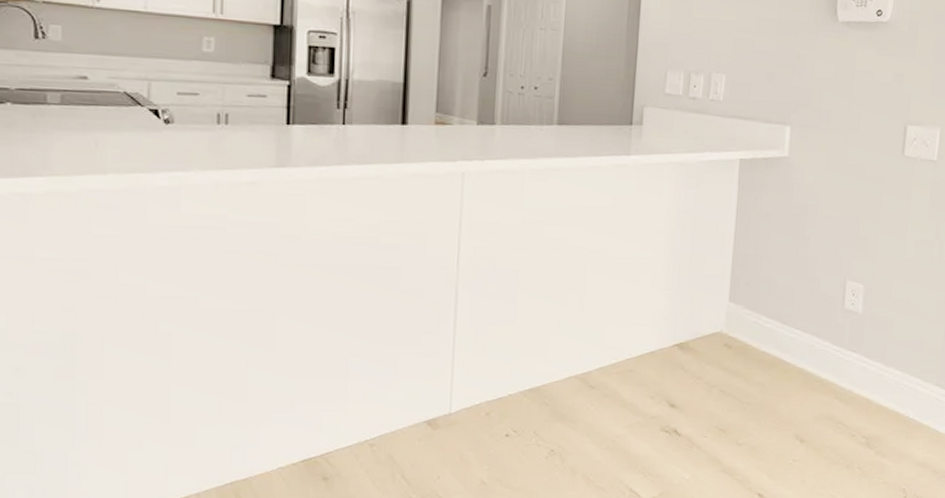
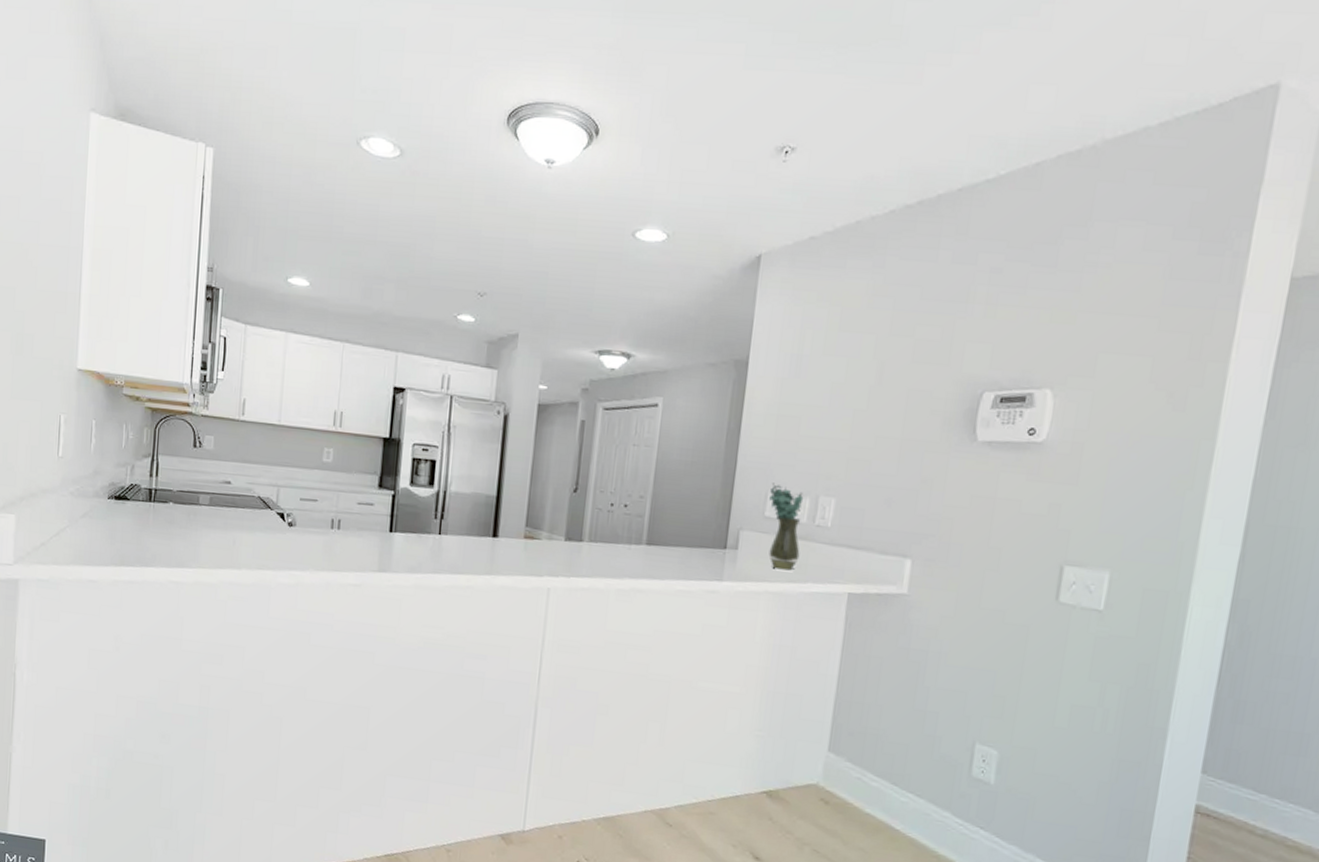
vase: none [669,62,699,142] -> present [768,482,804,571]

